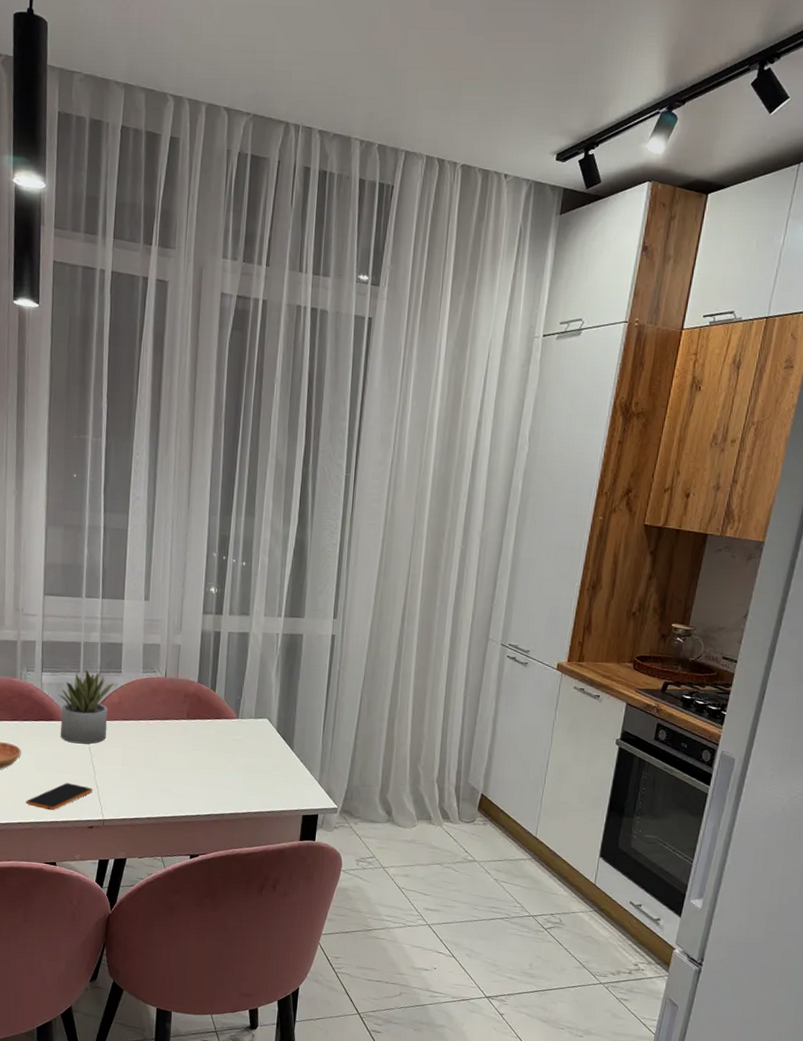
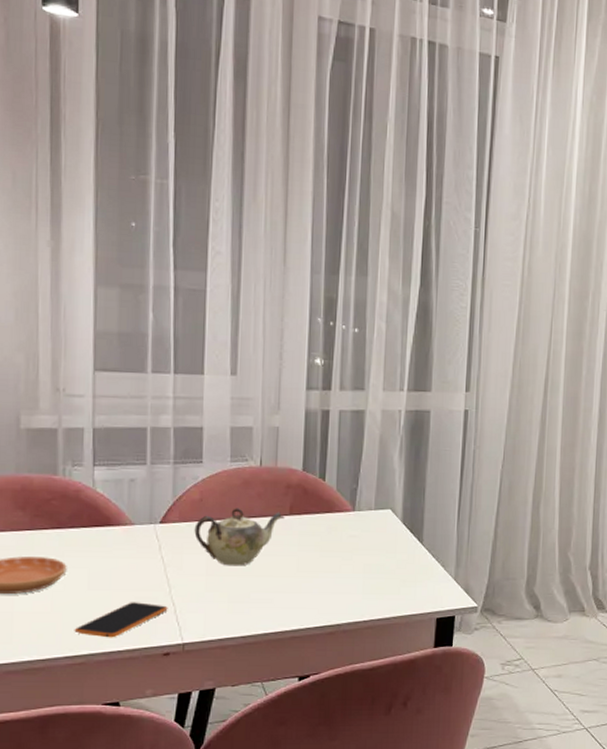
succulent plant: present [58,669,114,744] -> none [118,461,193,553]
teapot: none [114,711,183,760] -> present [194,508,285,566]

